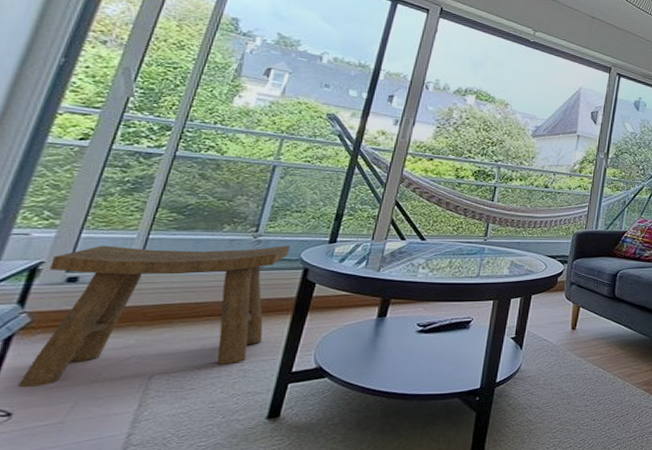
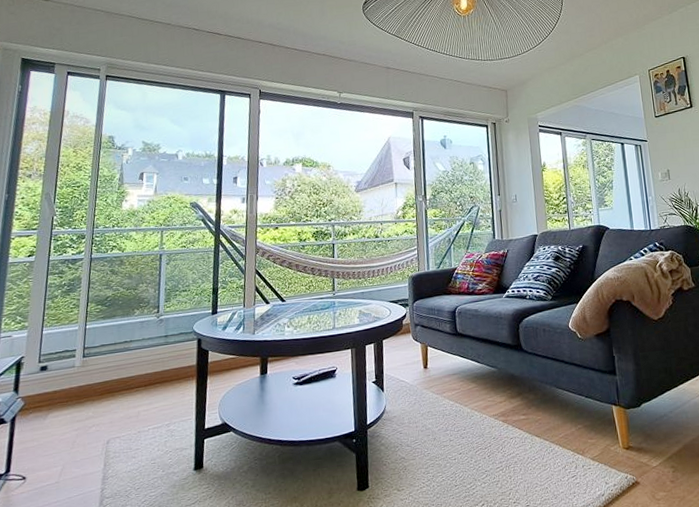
stool: present [17,245,291,388] -> none [25,320,185,457]

